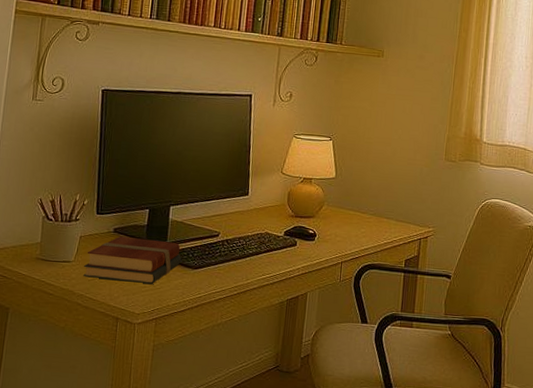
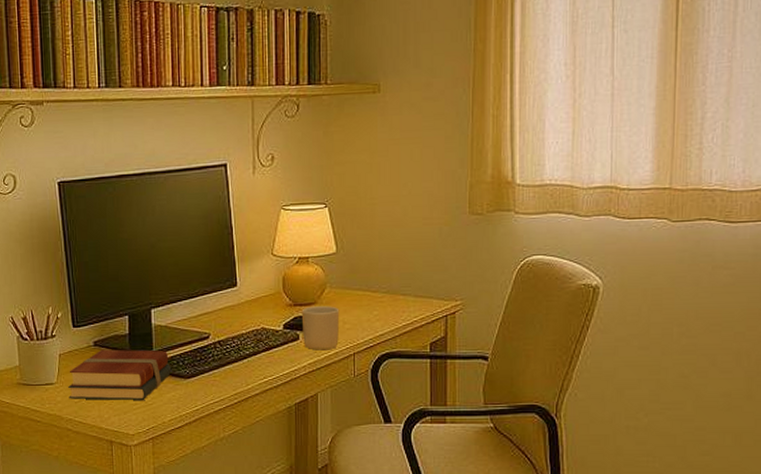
mug: none [299,219,334,257] -> present [301,306,340,351]

